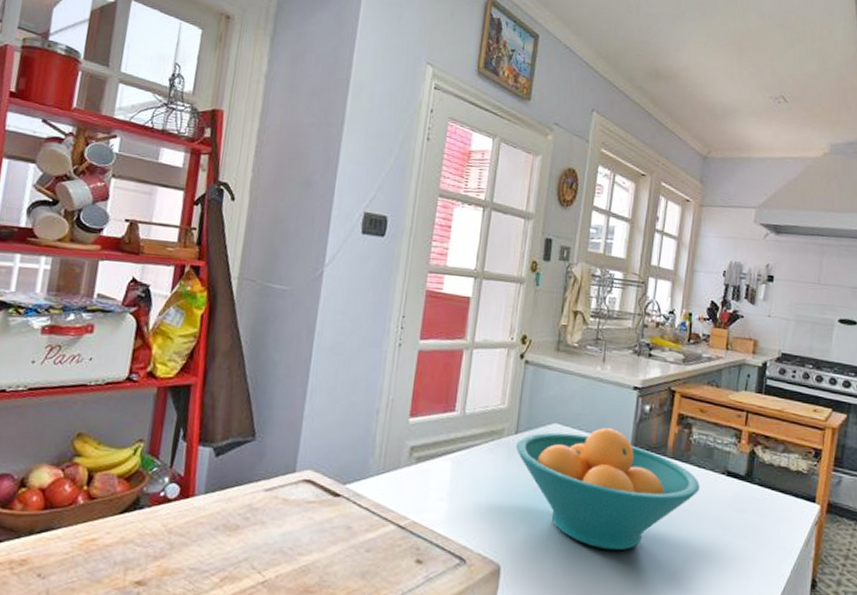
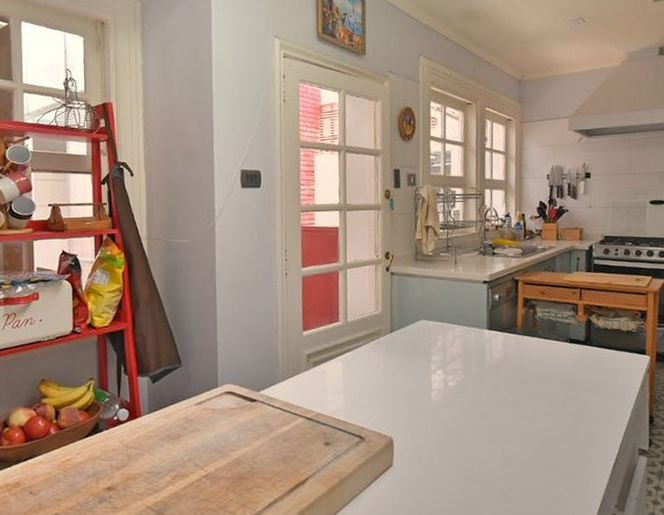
fruit bowl: present [515,428,700,551] -> none [392,318,548,415]

